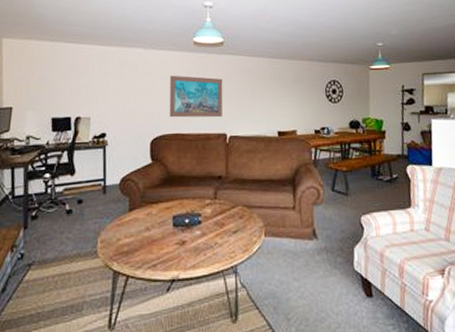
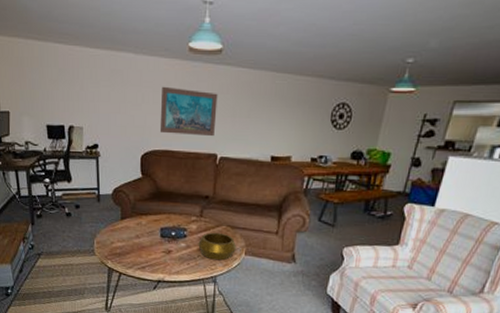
decorative bowl: none [214,214,256,247] -> present [198,232,237,261]

